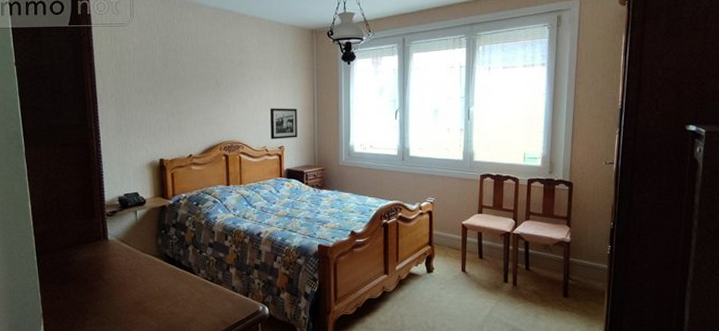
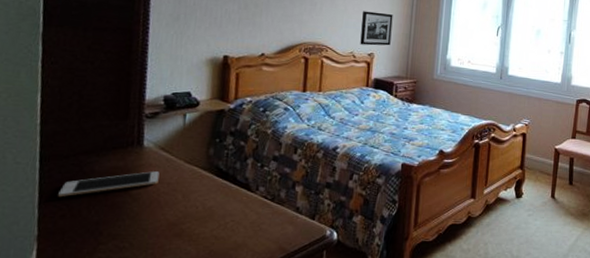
cell phone: none [53,260,123,283] -> present [58,171,160,198]

